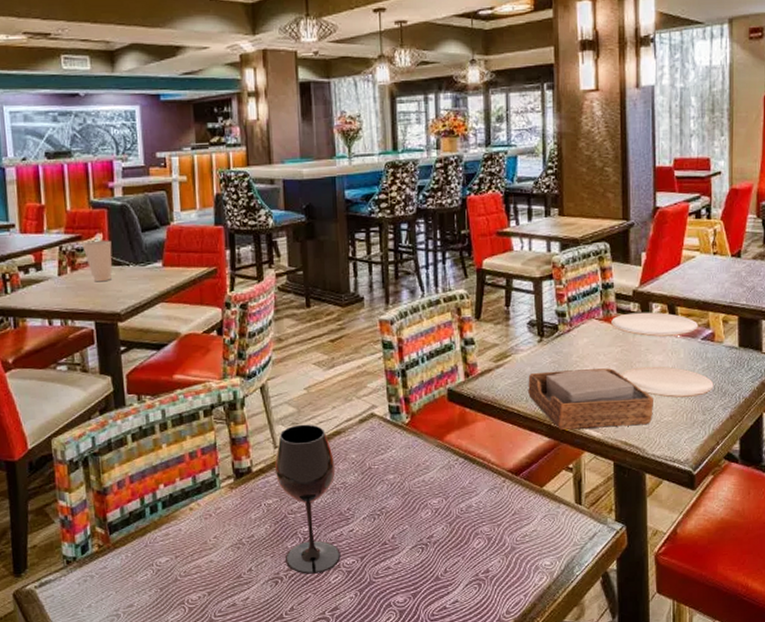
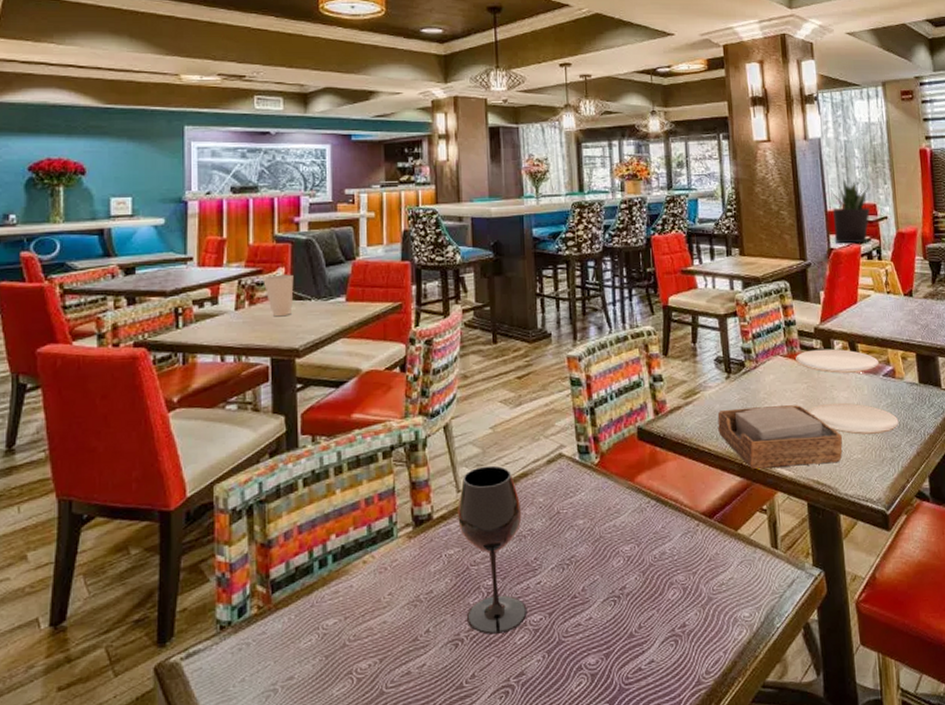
planter: none [661,130,704,202] -> present [832,178,871,244]

